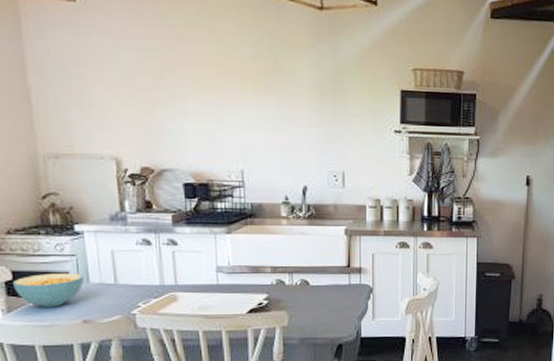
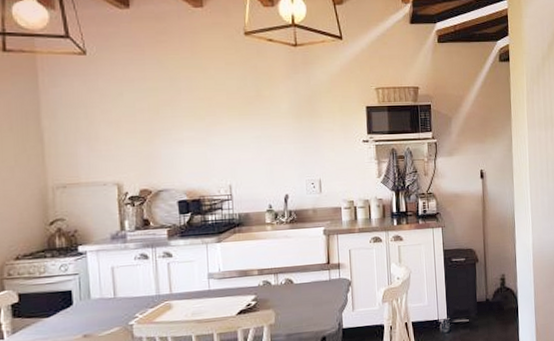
cereal bowl: present [13,272,84,308] -> none [19,290,86,326]

